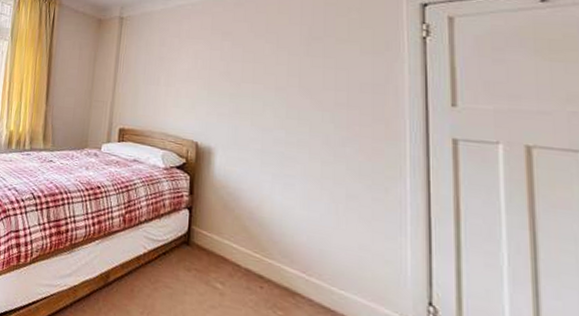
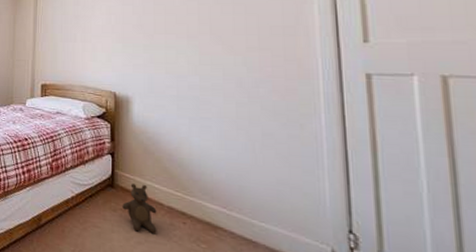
teddy bear: none [197,242,233,298] -> present [122,184,157,234]

